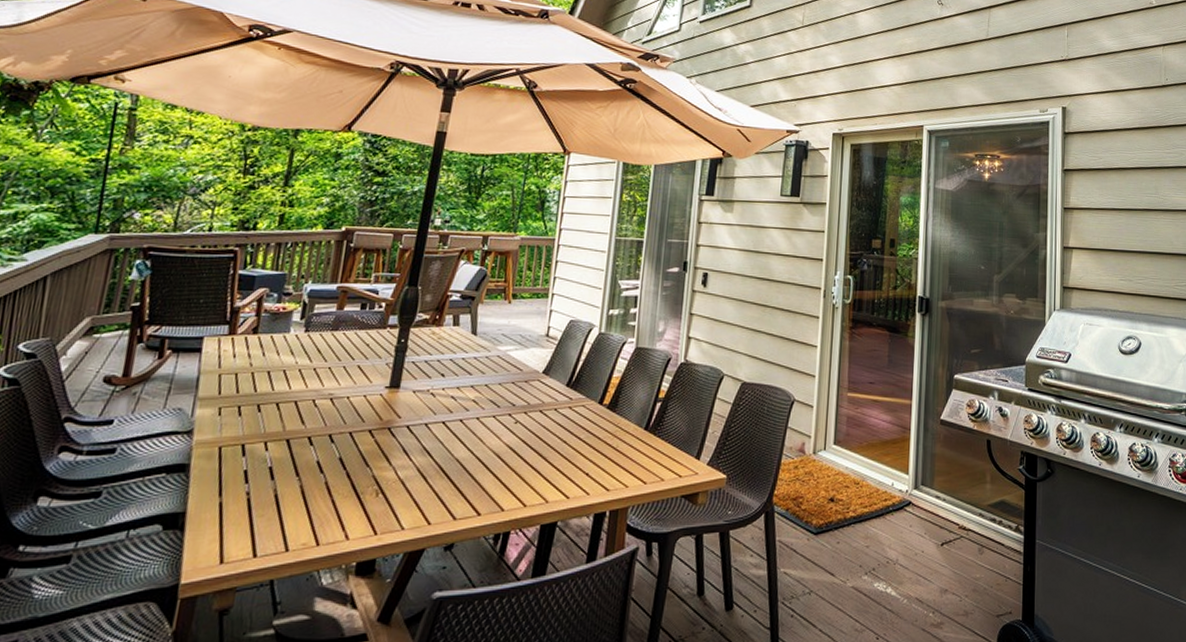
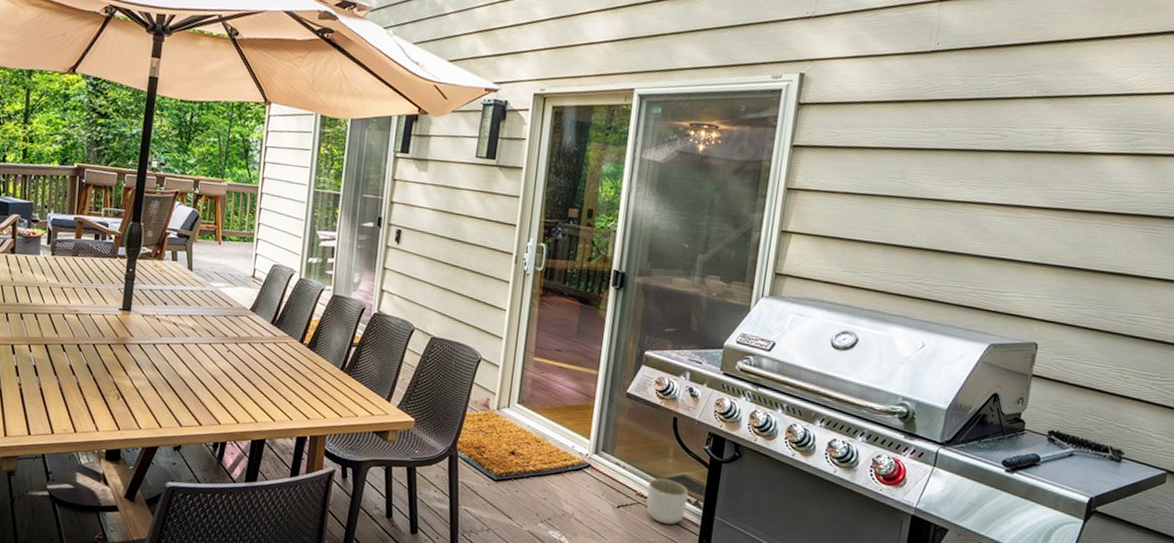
planter: none [969,507,1009,557] -> present [646,478,689,525]

